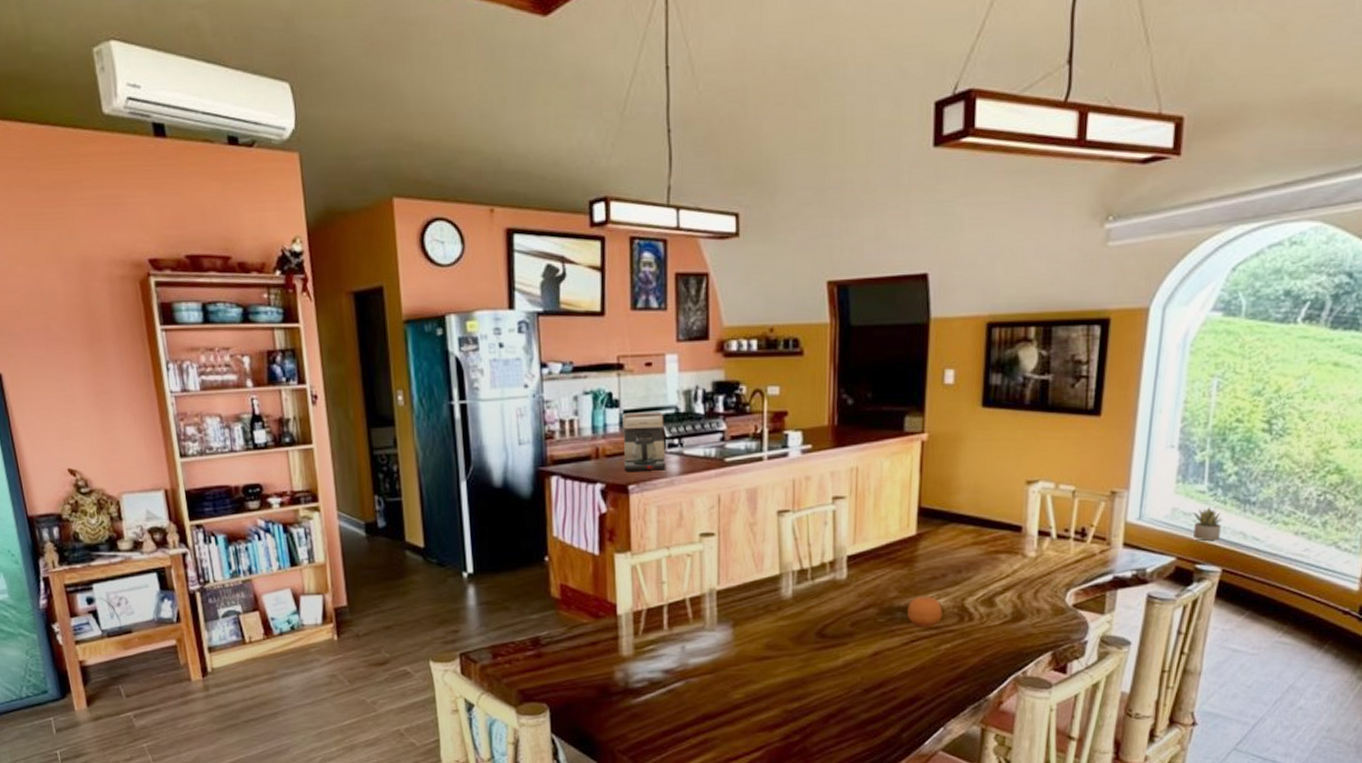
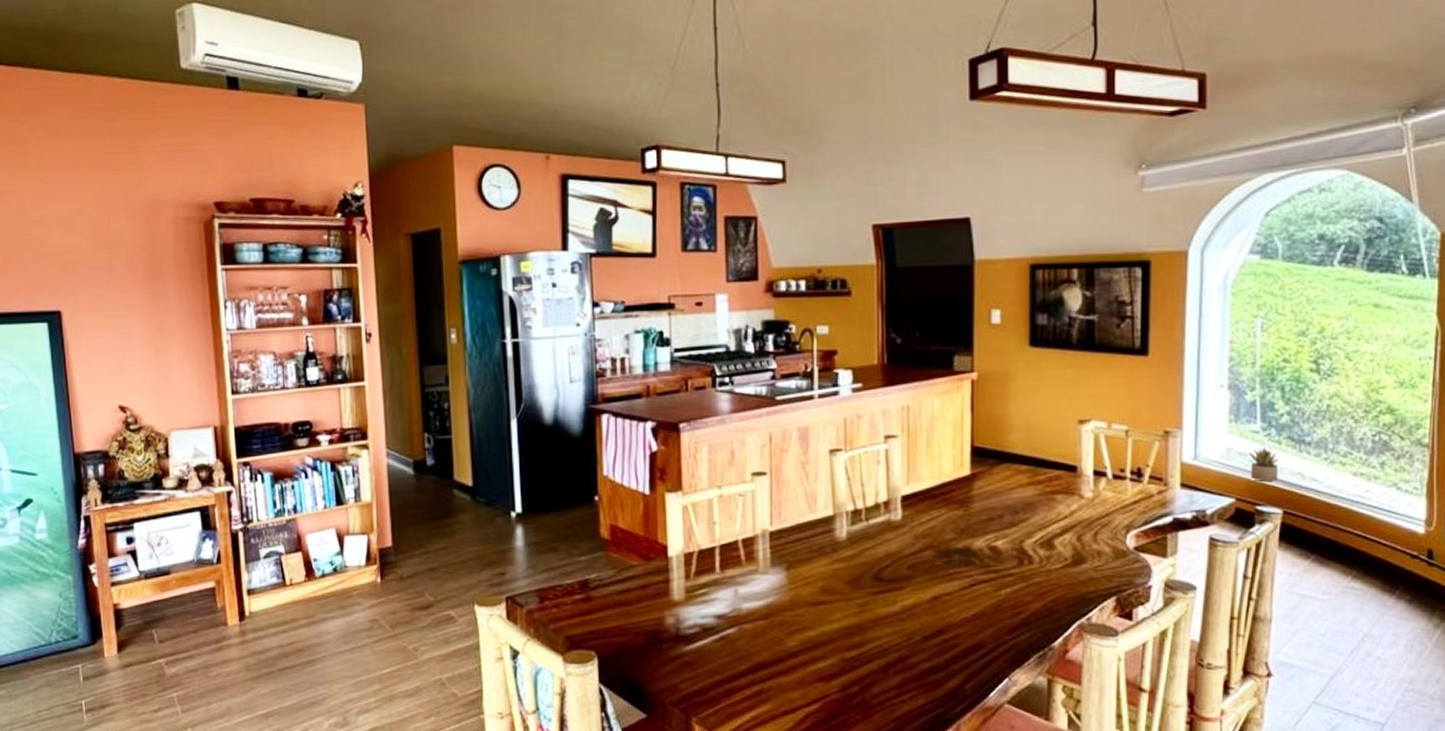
coffee maker: present [622,412,666,471] -> none [673,350,717,409]
fruit: present [907,596,943,629] -> none [965,538,1001,572]

